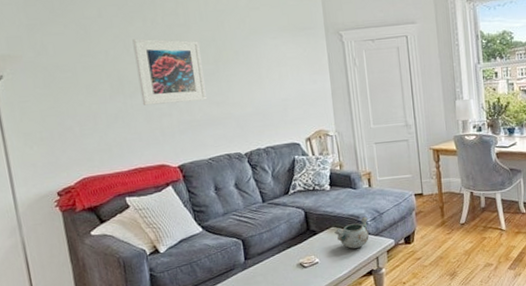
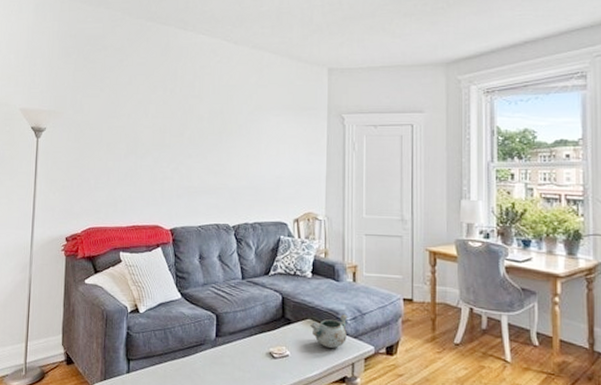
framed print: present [132,38,207,106] -> none [150,106,208,168]

